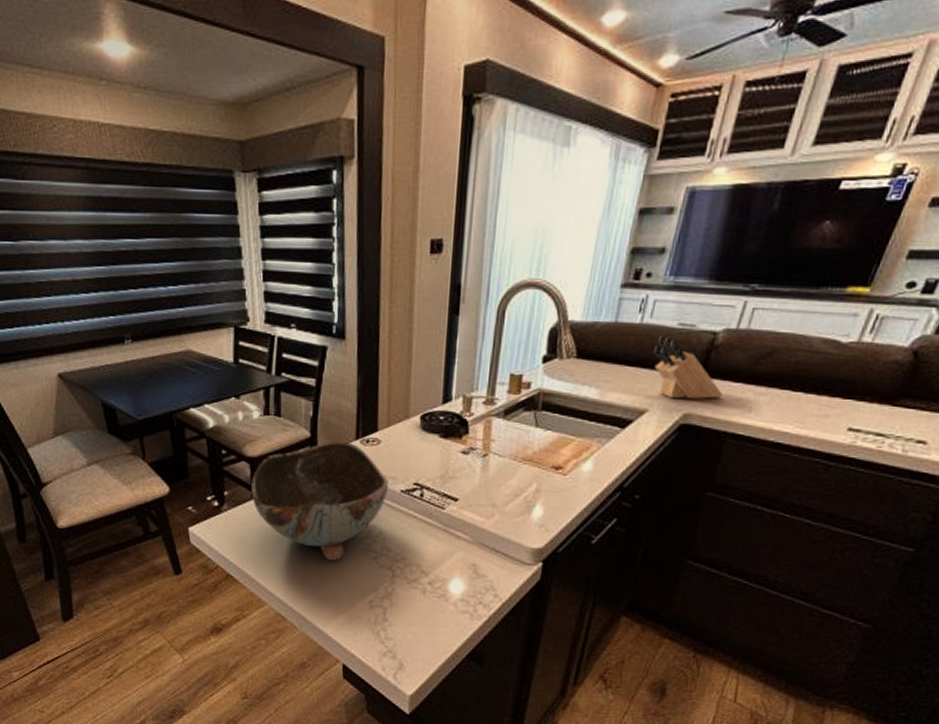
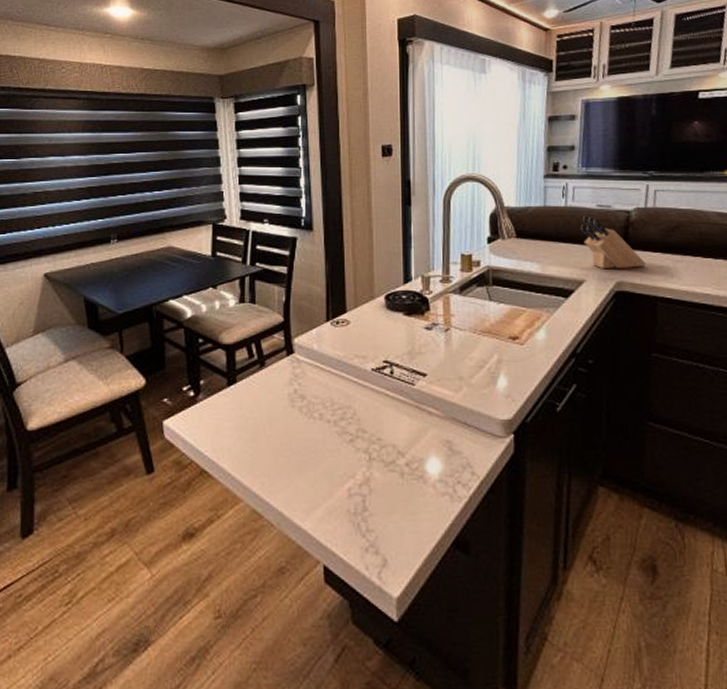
bowl: present [251,440,389,561] -> none [227,323,360,447]

